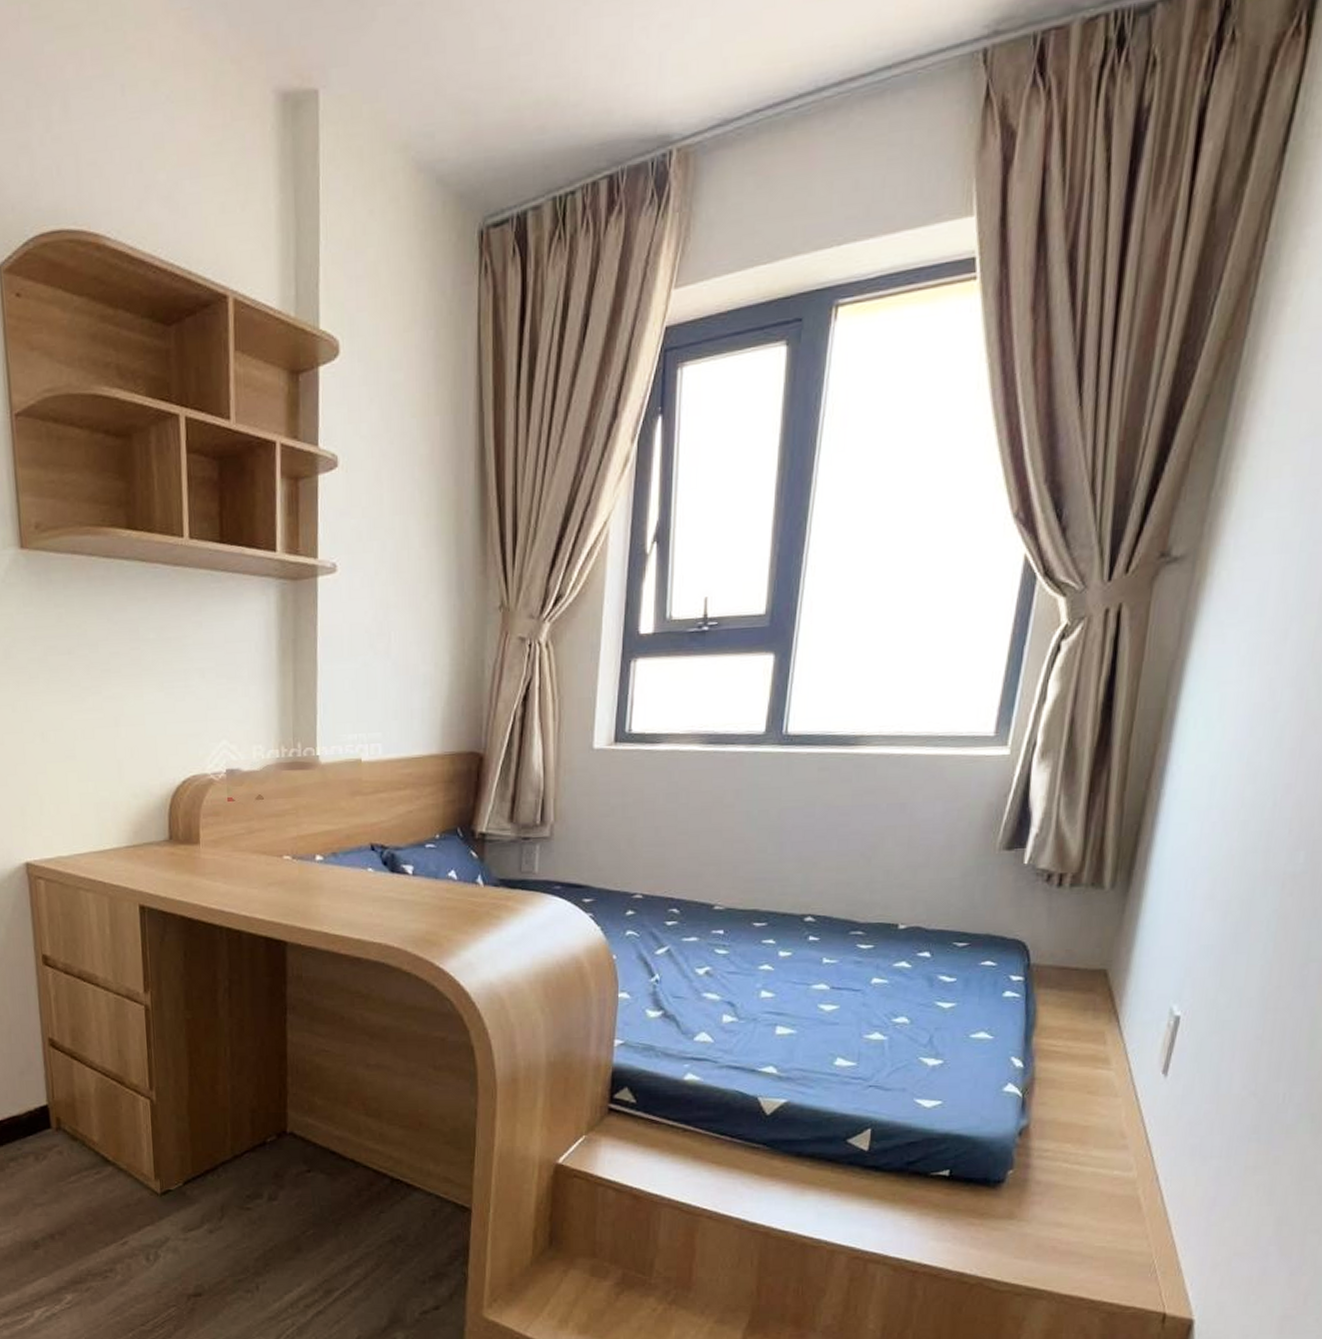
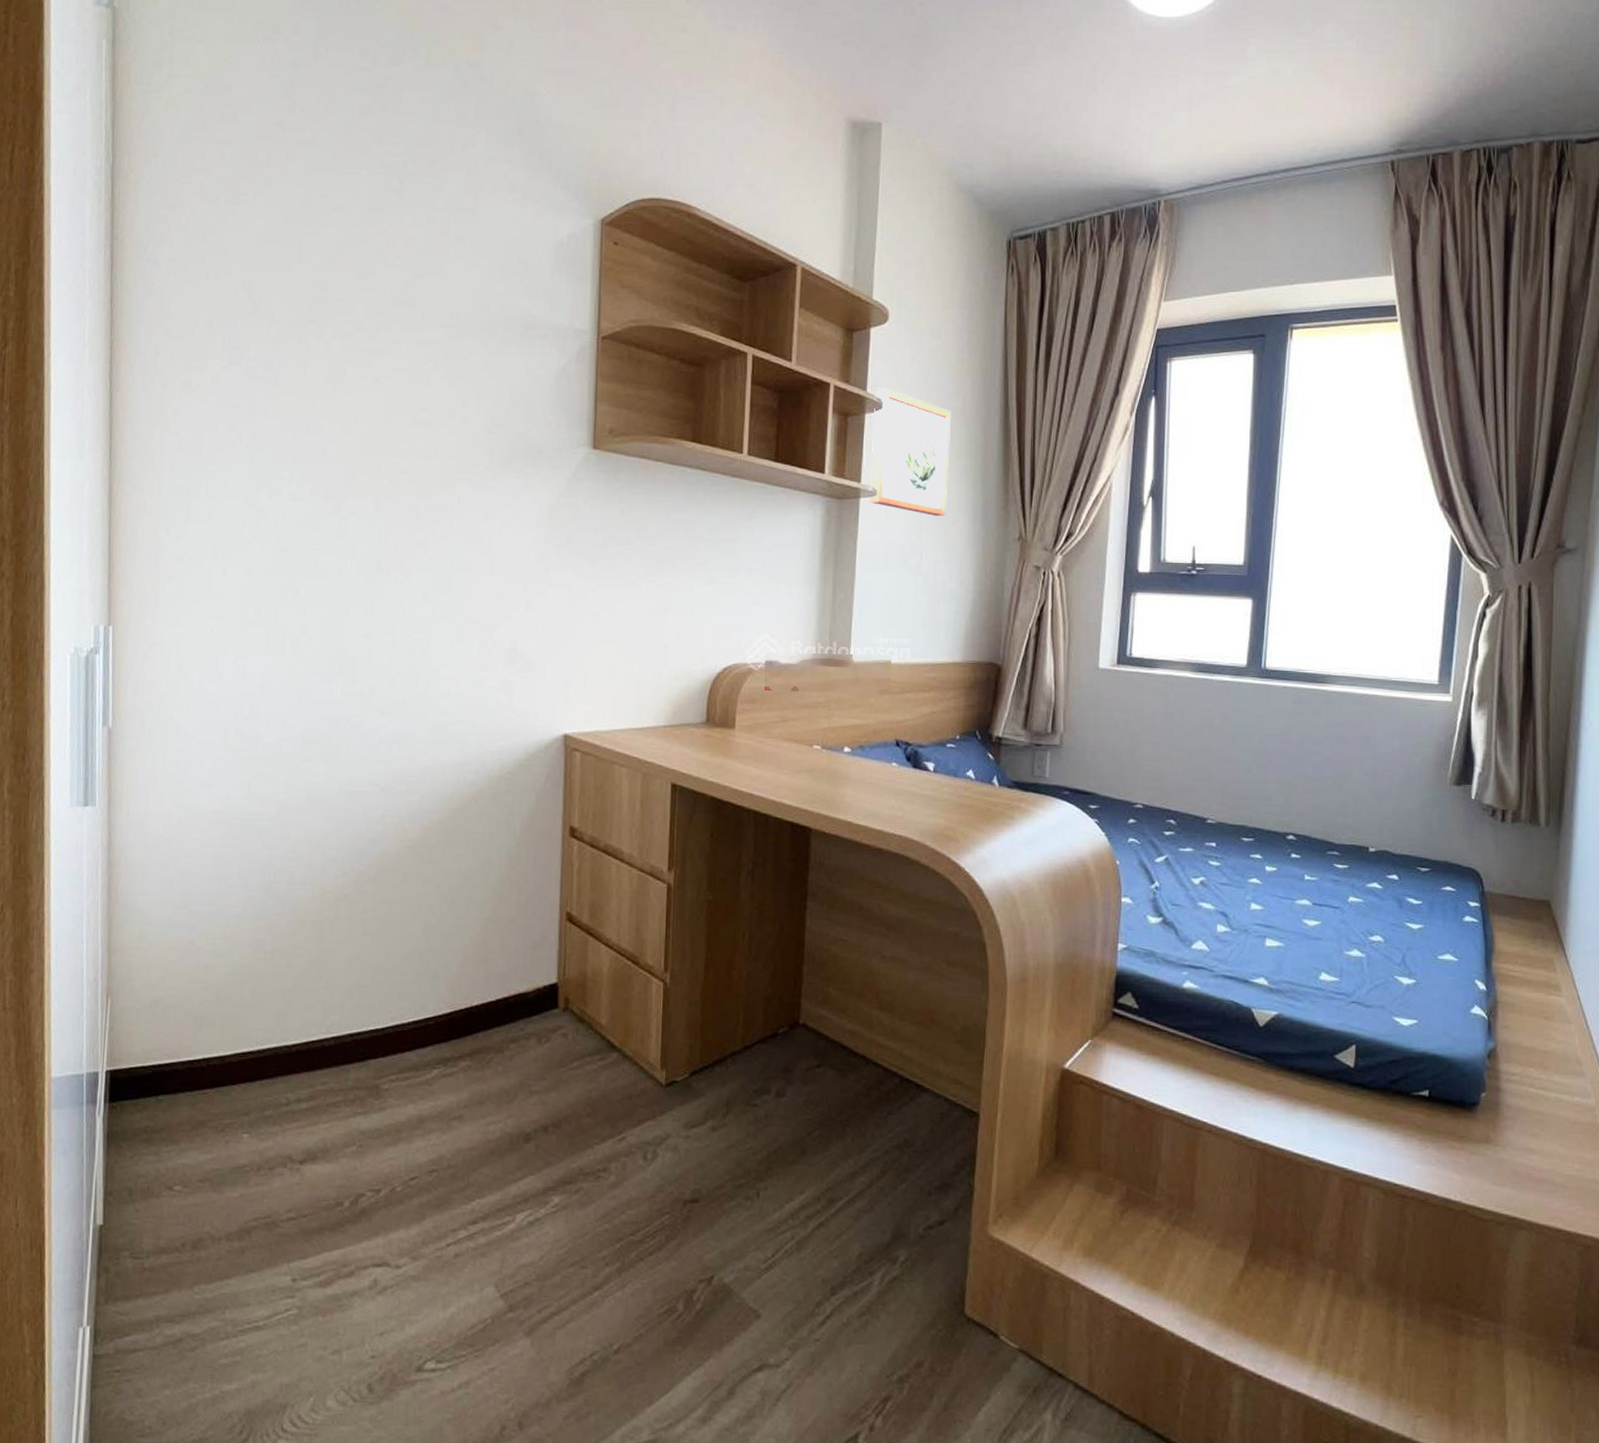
wall art: none [327,439,418,590] -> present [870,387,952,516]

